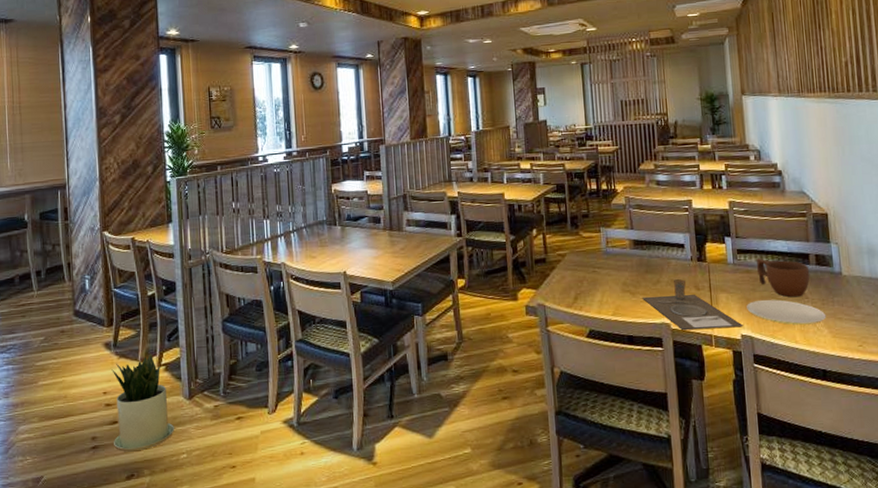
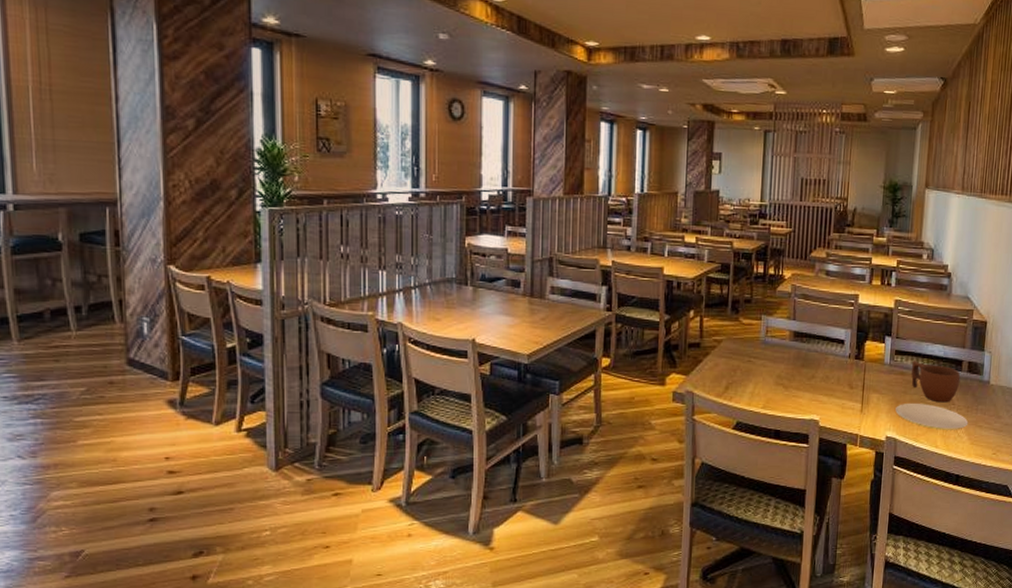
planter: present [111,353,174,452] -> none [176,416,256,526]
place setting: present [642,279,743,330] -> none [795,376,889,429]

